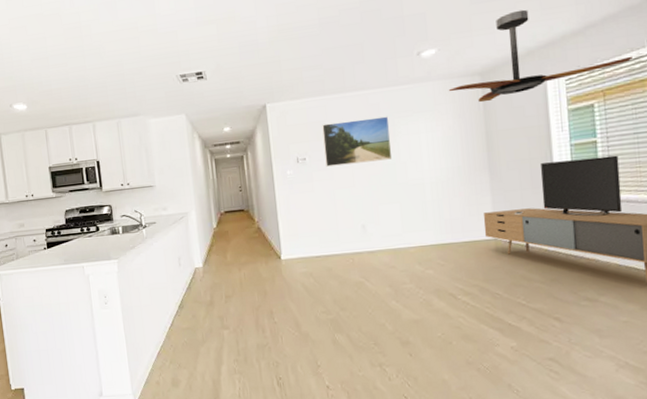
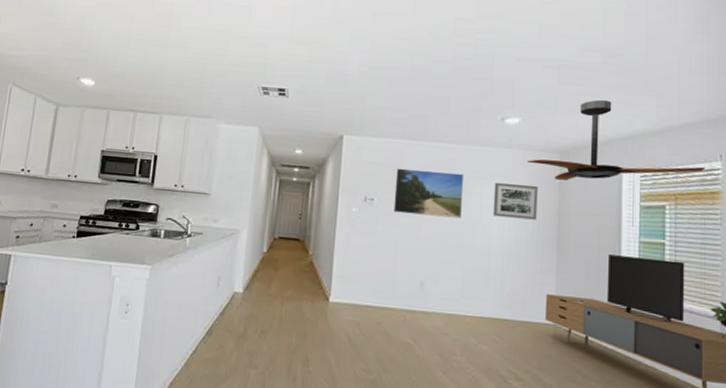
wall art: none [419,112,465,151] -> present [492,182,538,220]

